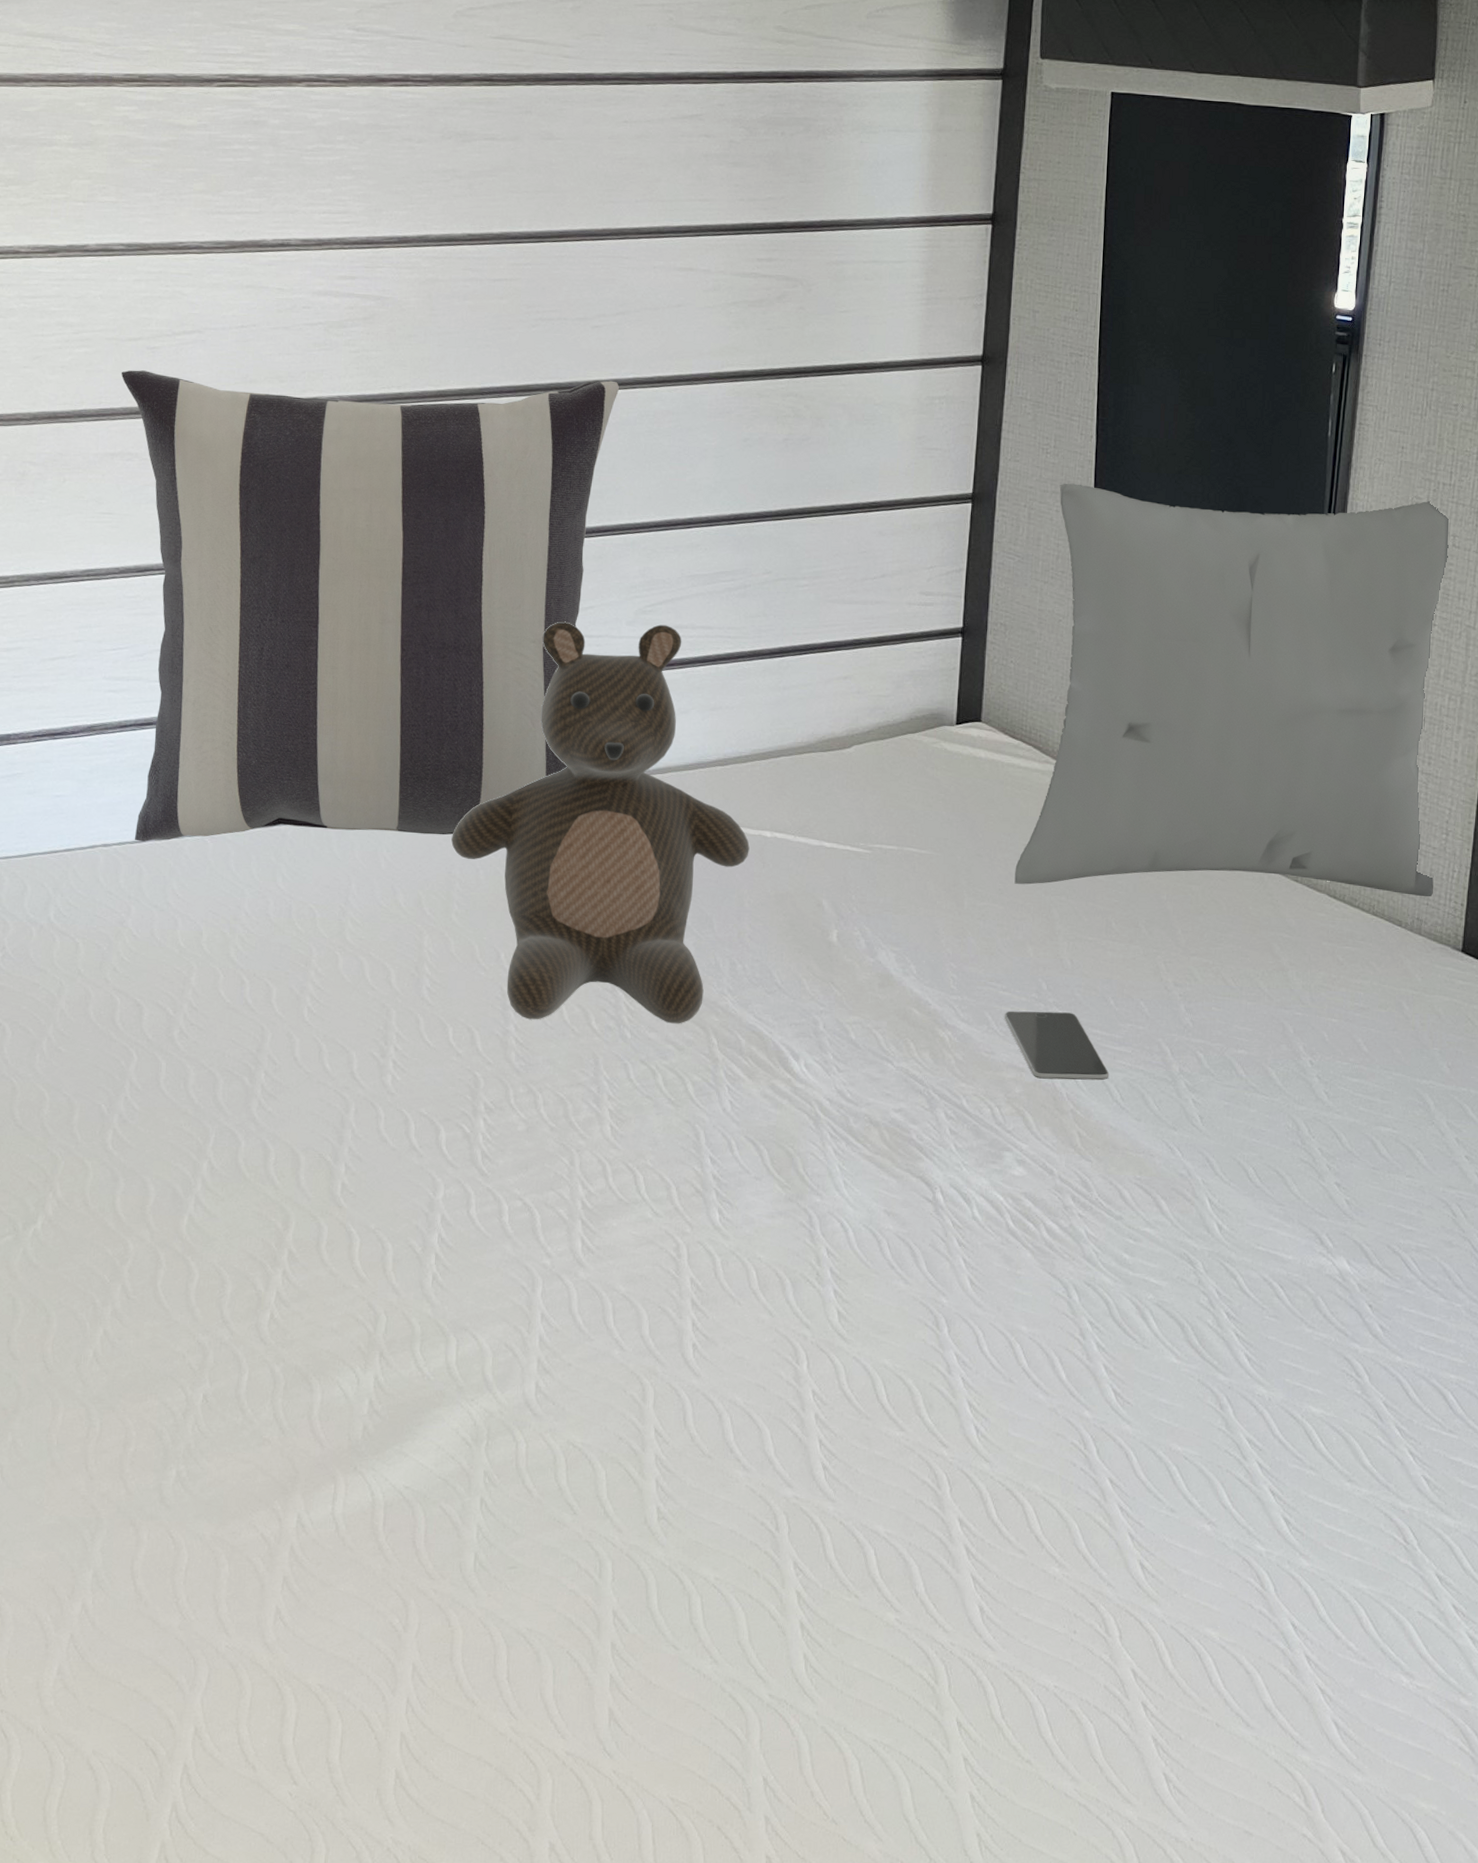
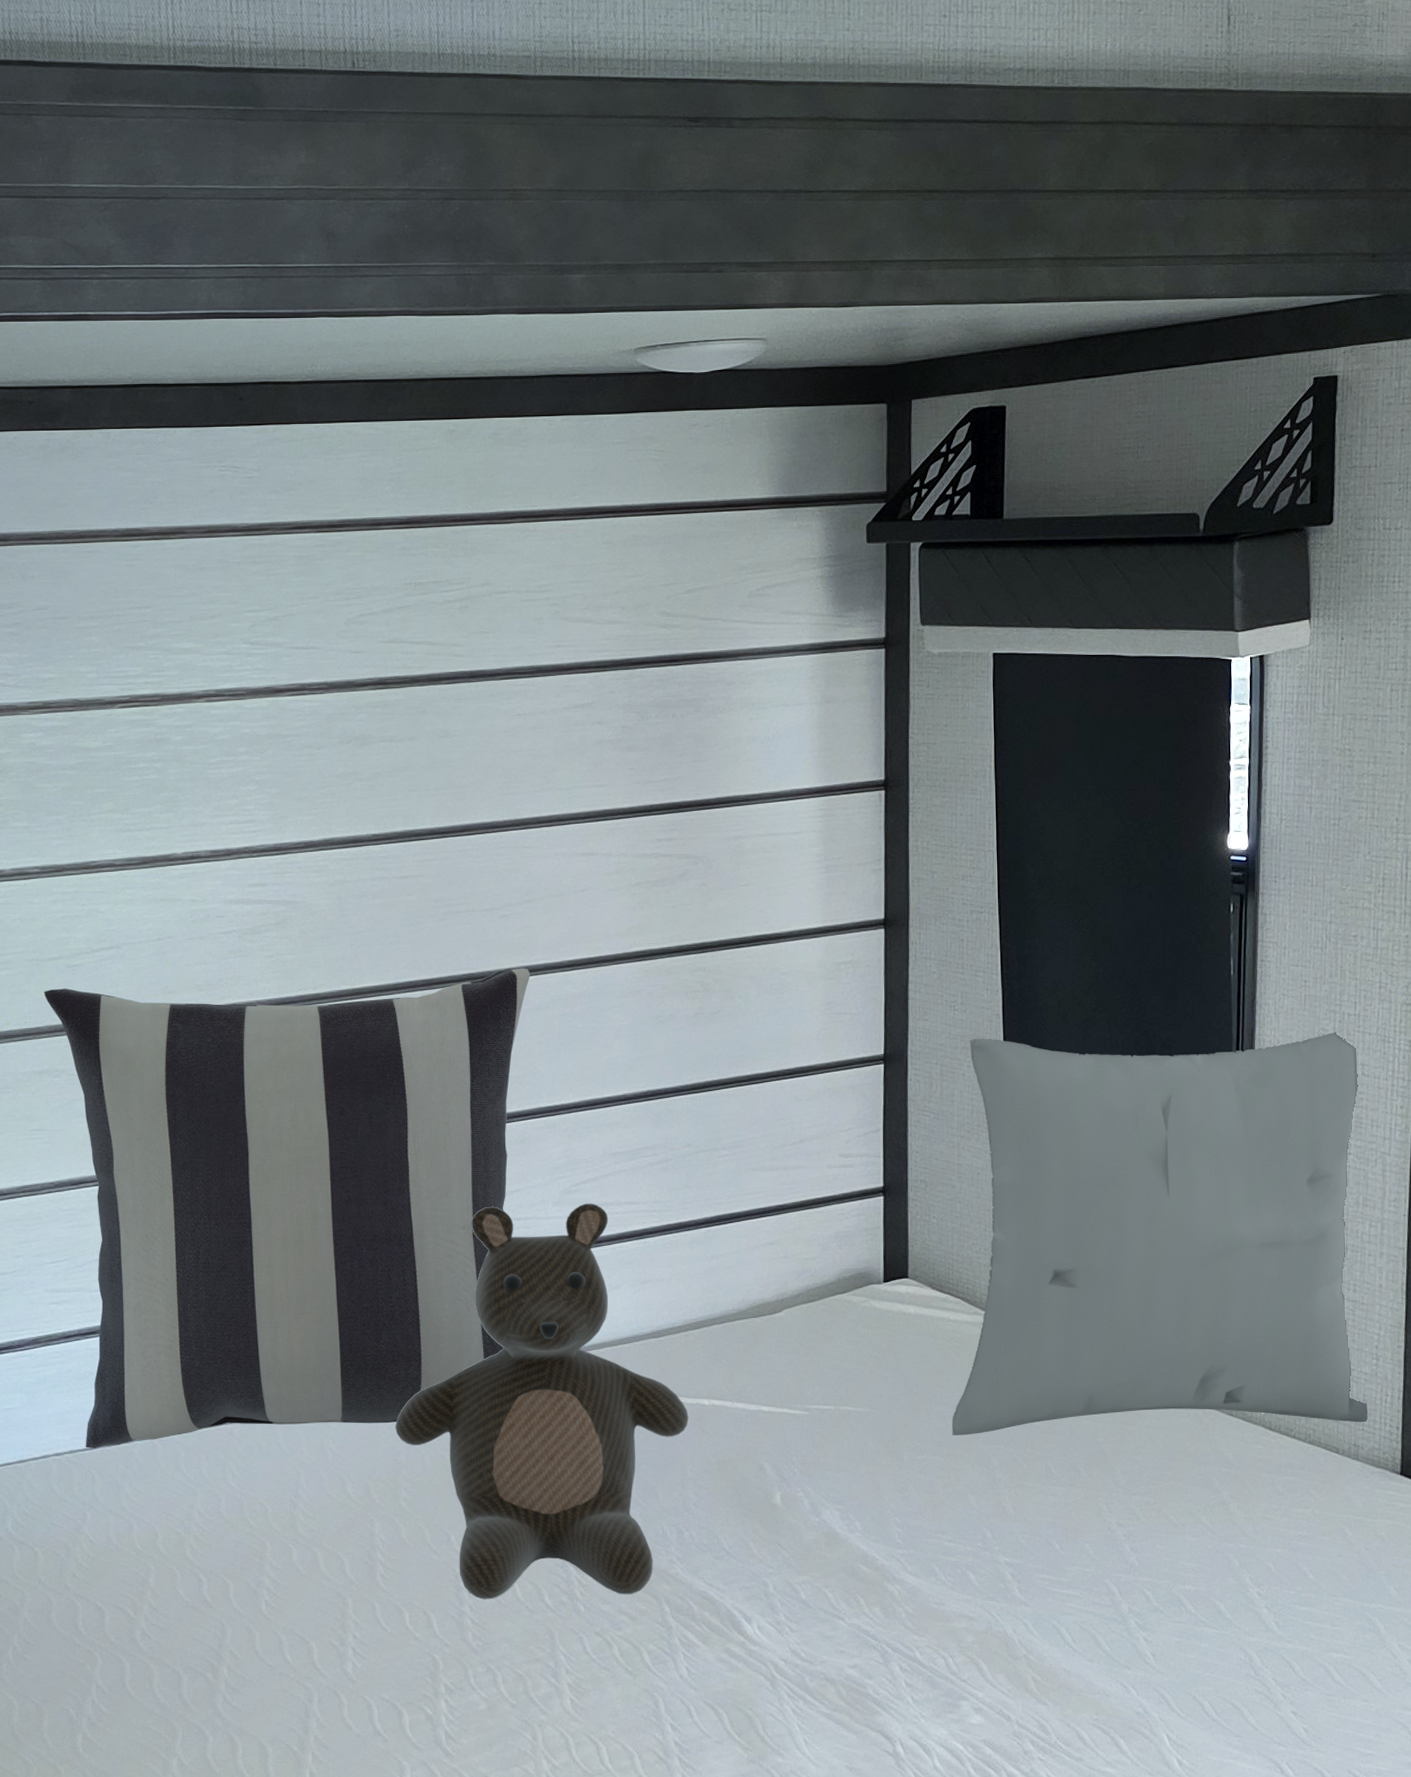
smartphone: present [1004,1011,1110,1080] -> none [951,1559,1060,1626]

